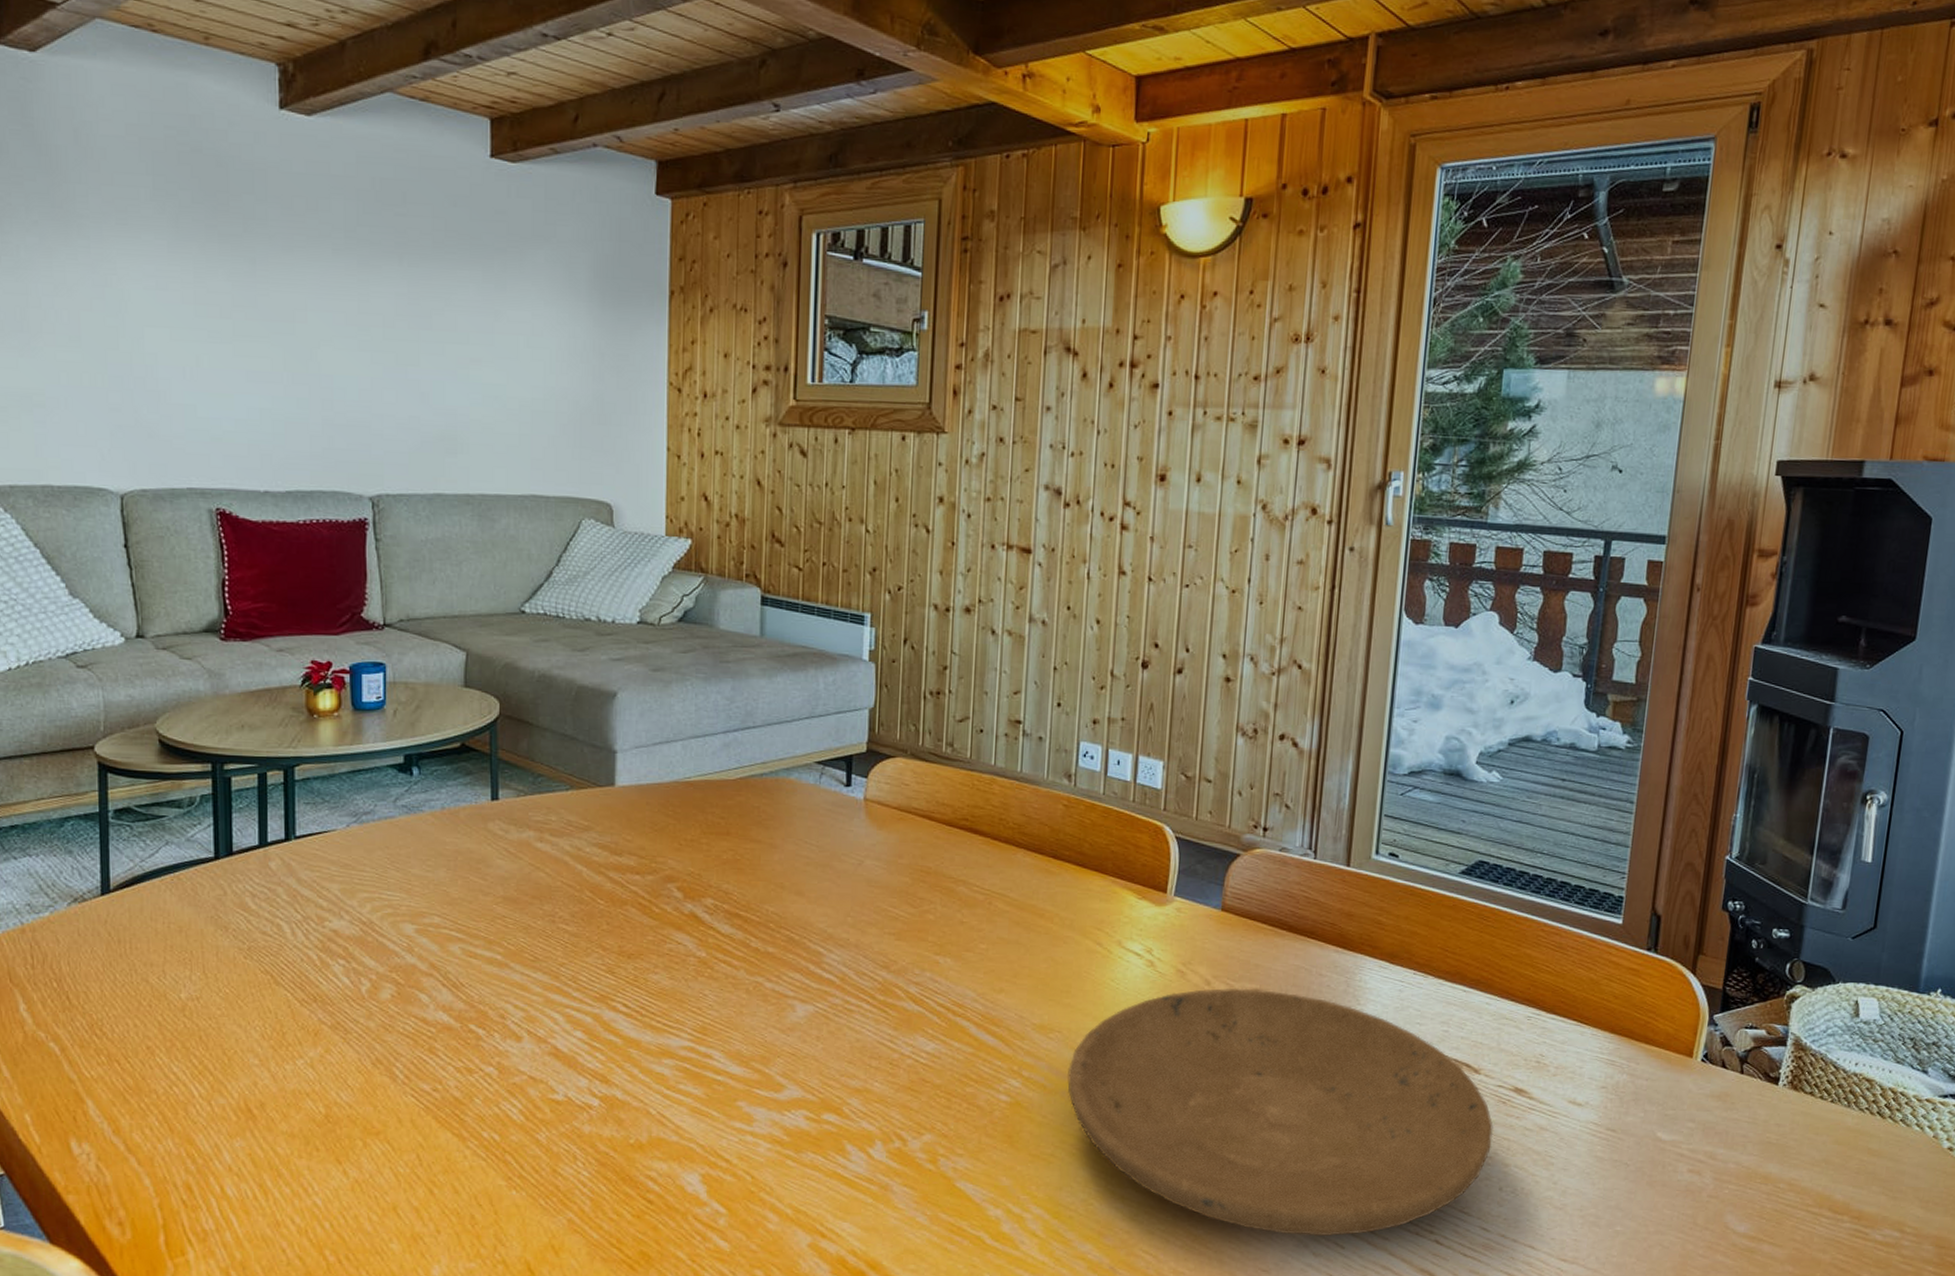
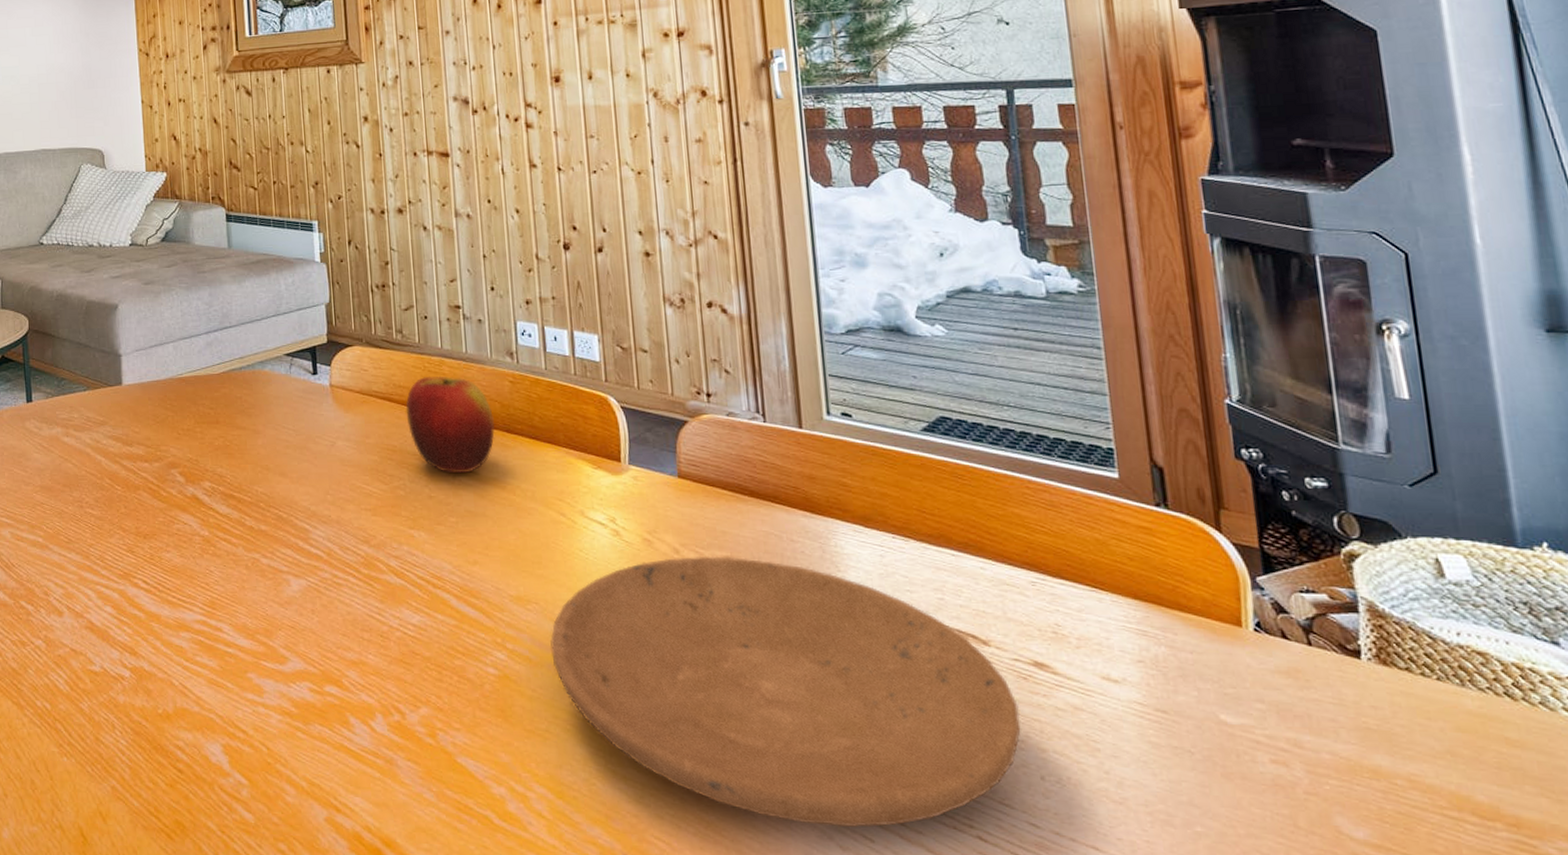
apple: none [946,794,1042,899] -> present [405,375,496,474]

